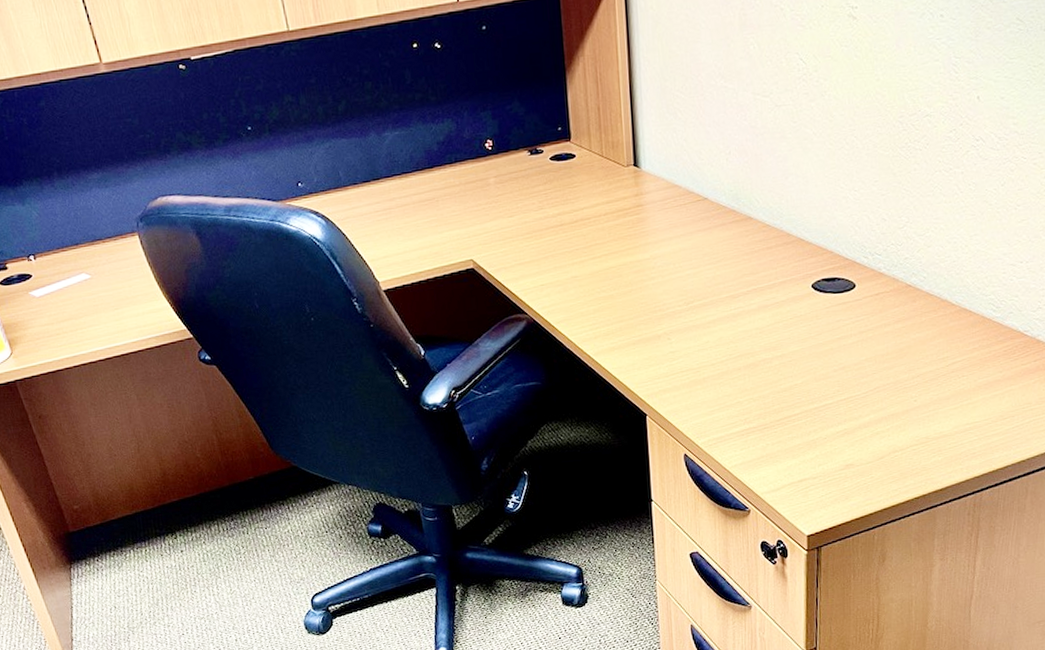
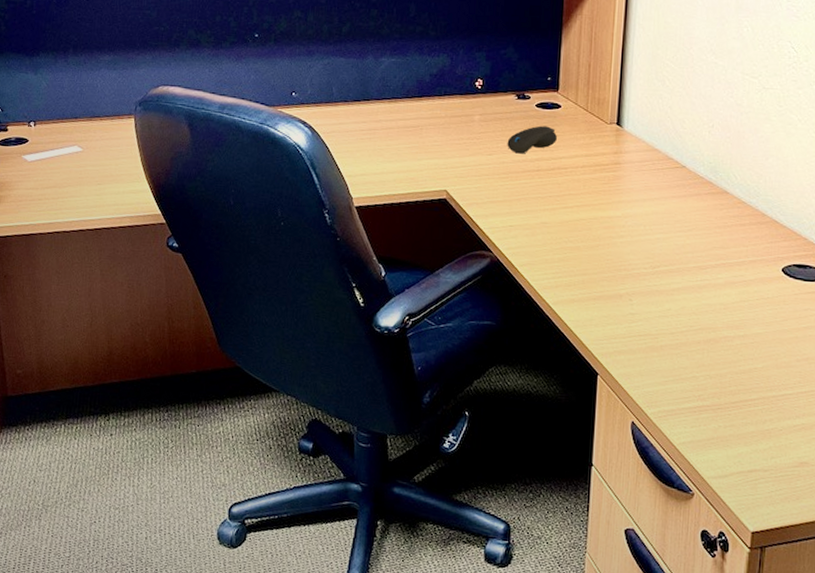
computer mouse: none [526,178,577,211] -> present [507,126,558,154]

